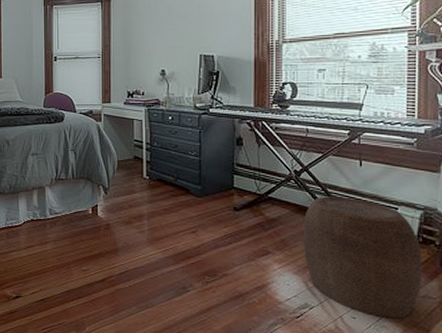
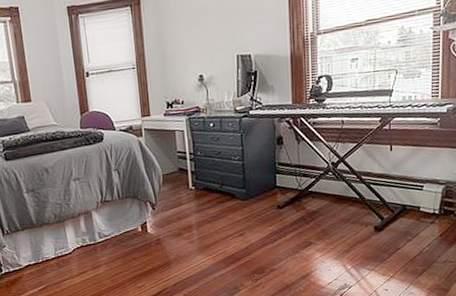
stool: present [303,196,423,319] -> none [341,181,444,286]

